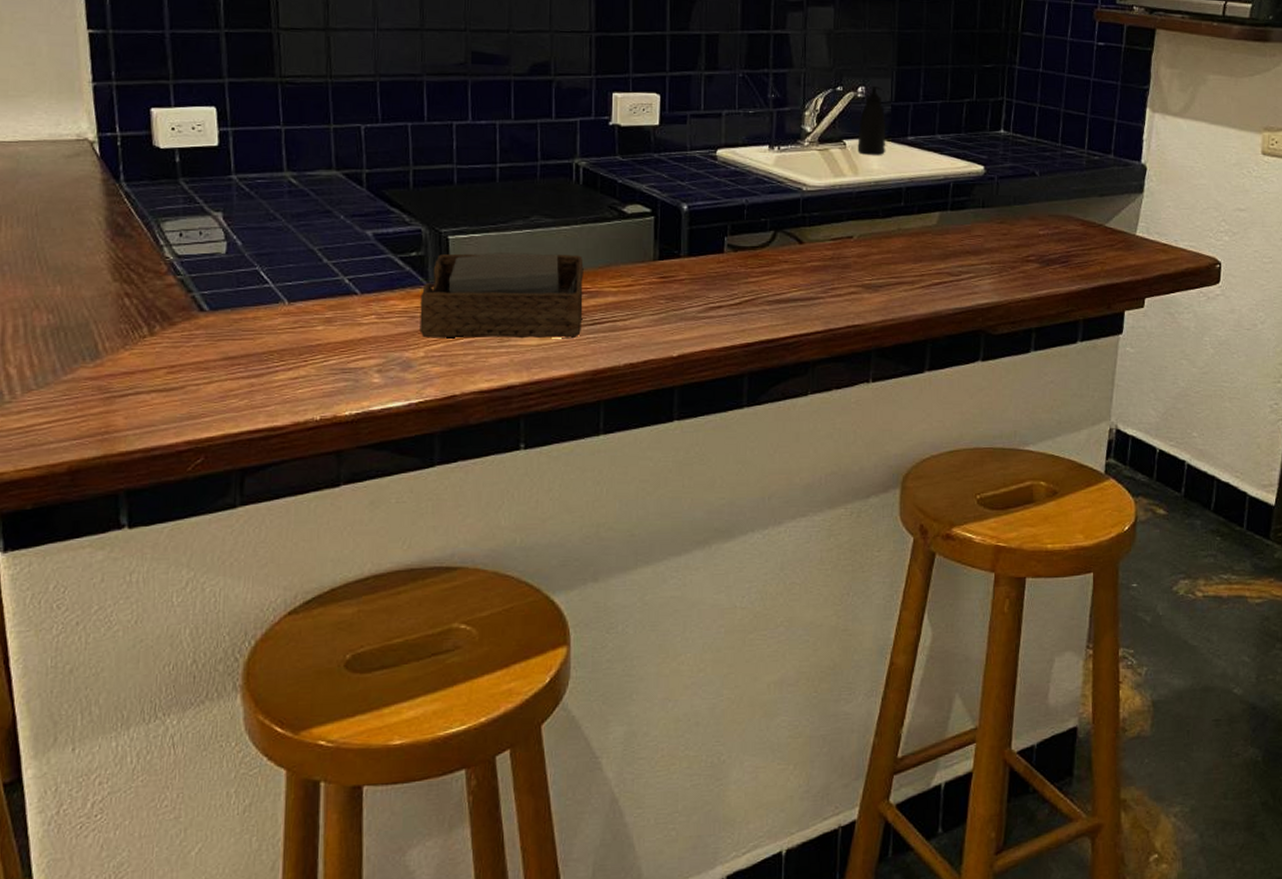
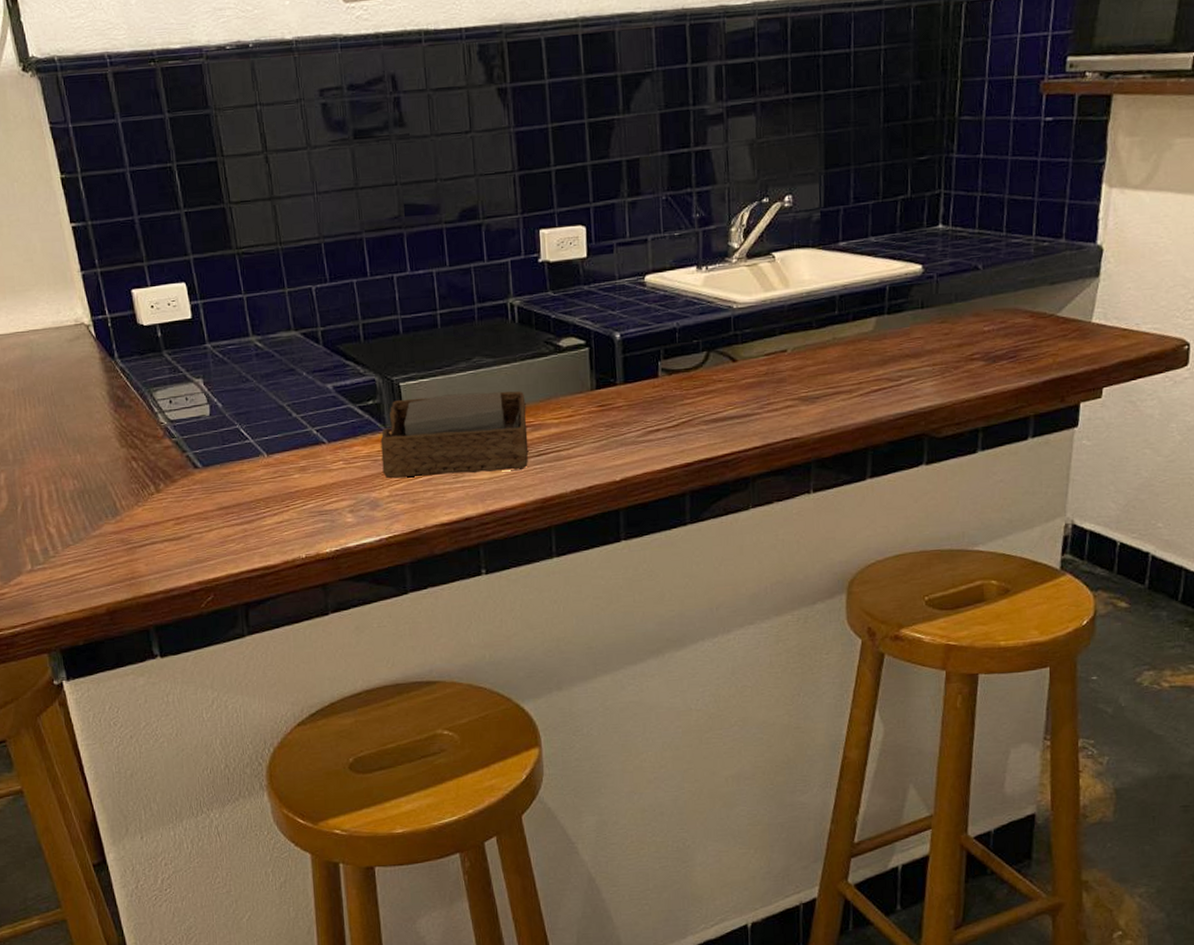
soap dispenser: present [857,85,885,155] -> none [787,193,816,266]

